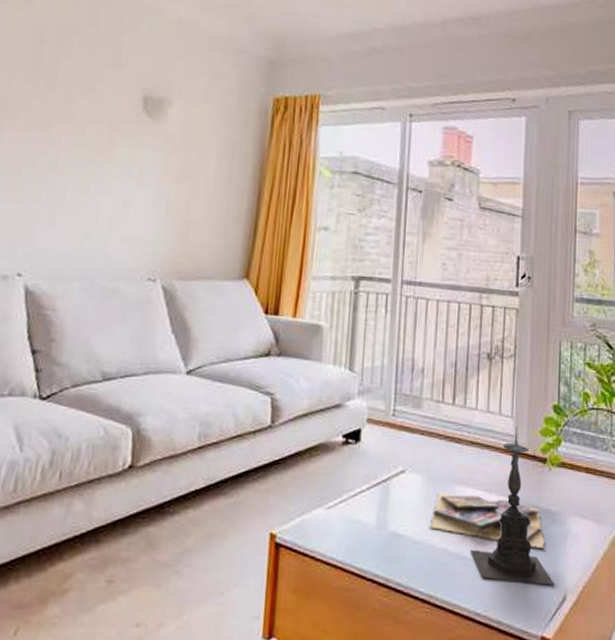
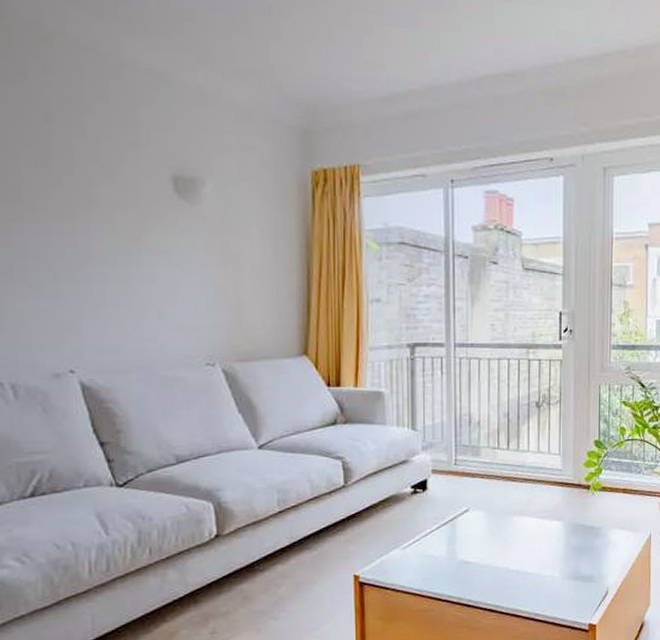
video game cases: present [429,492,545,548] -> none [492,522,590,558]
candle holder: present [471,426,555,586] -> none [529,462,599,587]

